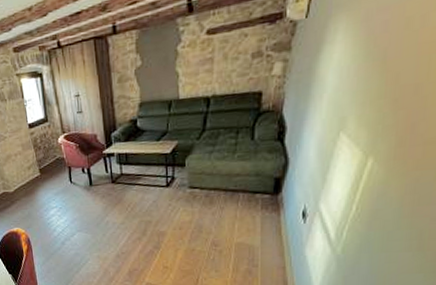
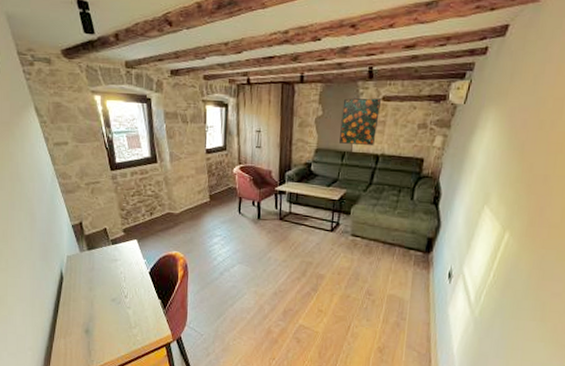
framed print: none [162,32,206,92] -> present [340,98,382,145]

